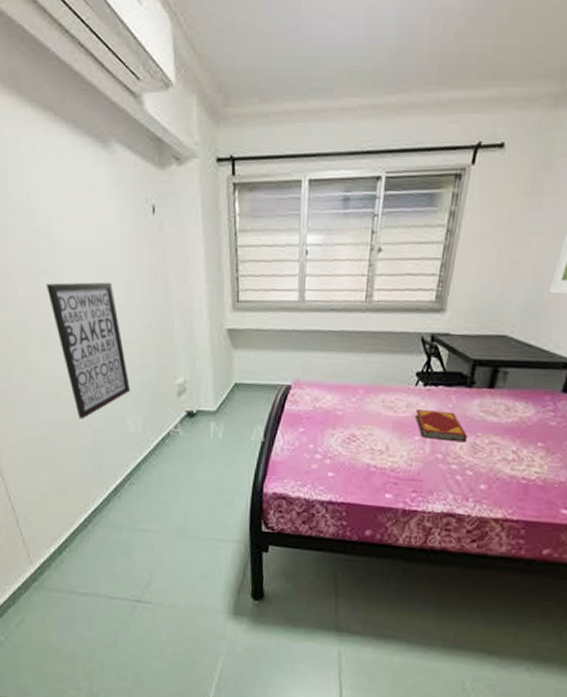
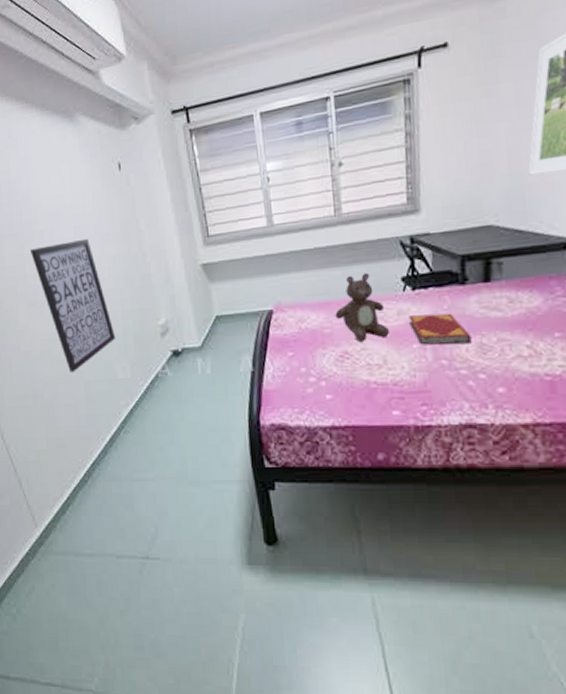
teddy bear: none [349,362,397,427] -> present [335,272,390,342]

